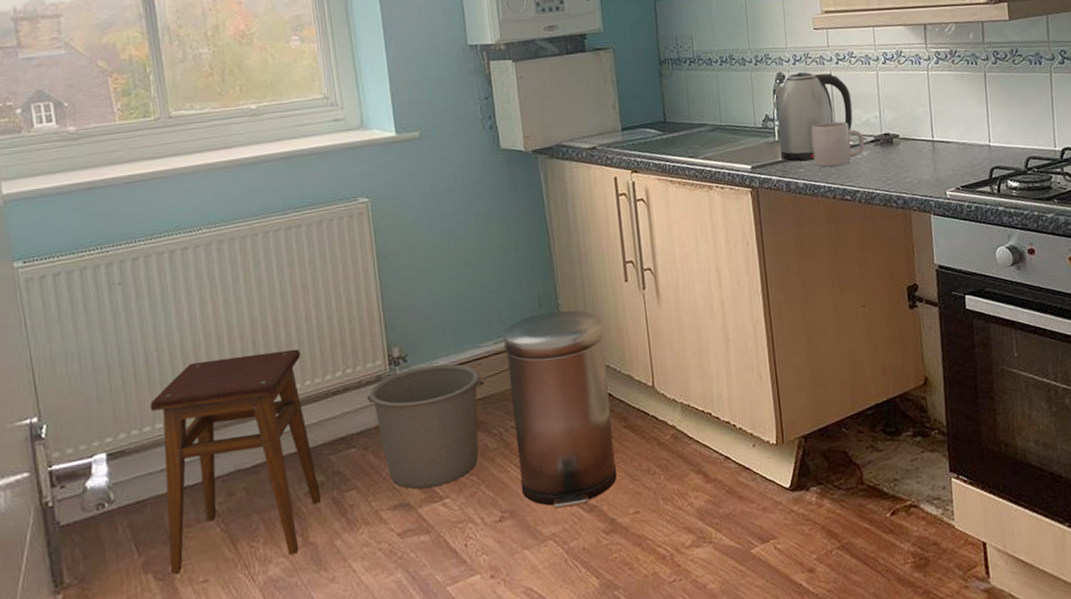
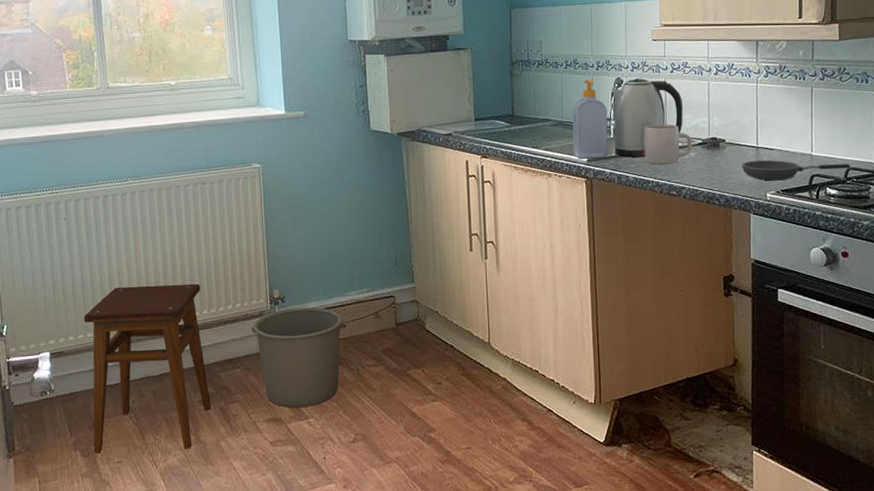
pedal bin: present [503,310,617,509] -> none [365,271,453,437]
soap bottle: none [731,76,774,166] -> present [572,79,609,158]
frying pan: none [918,153,1030,177] -> present [742,159,850,181]

